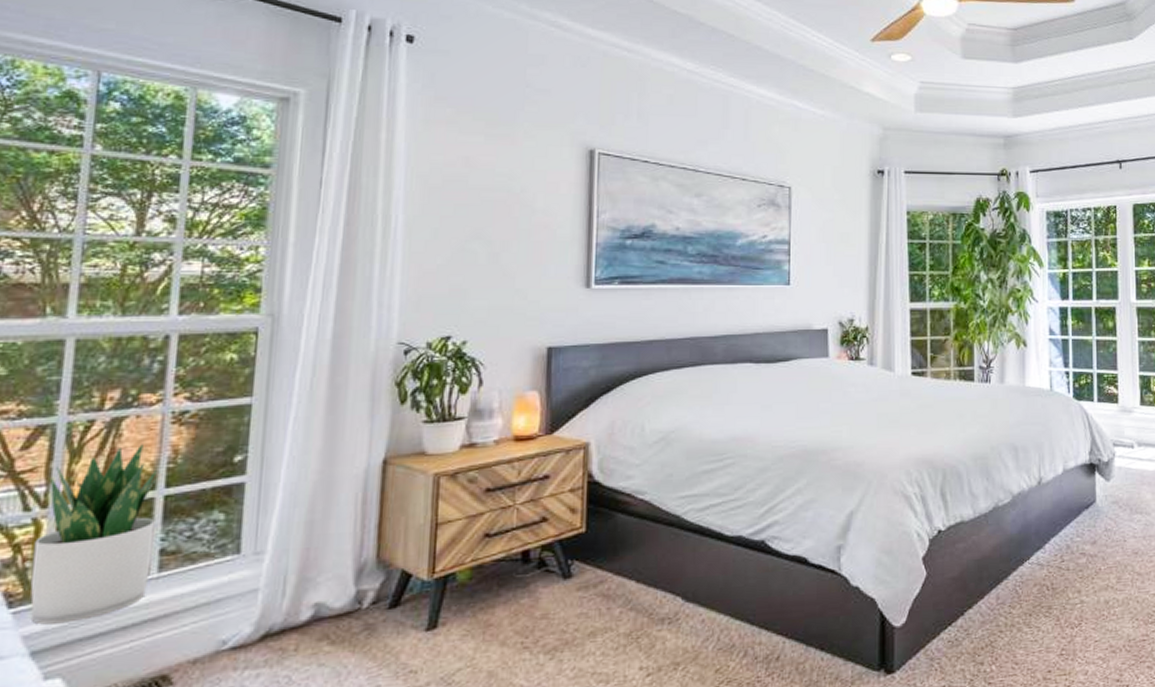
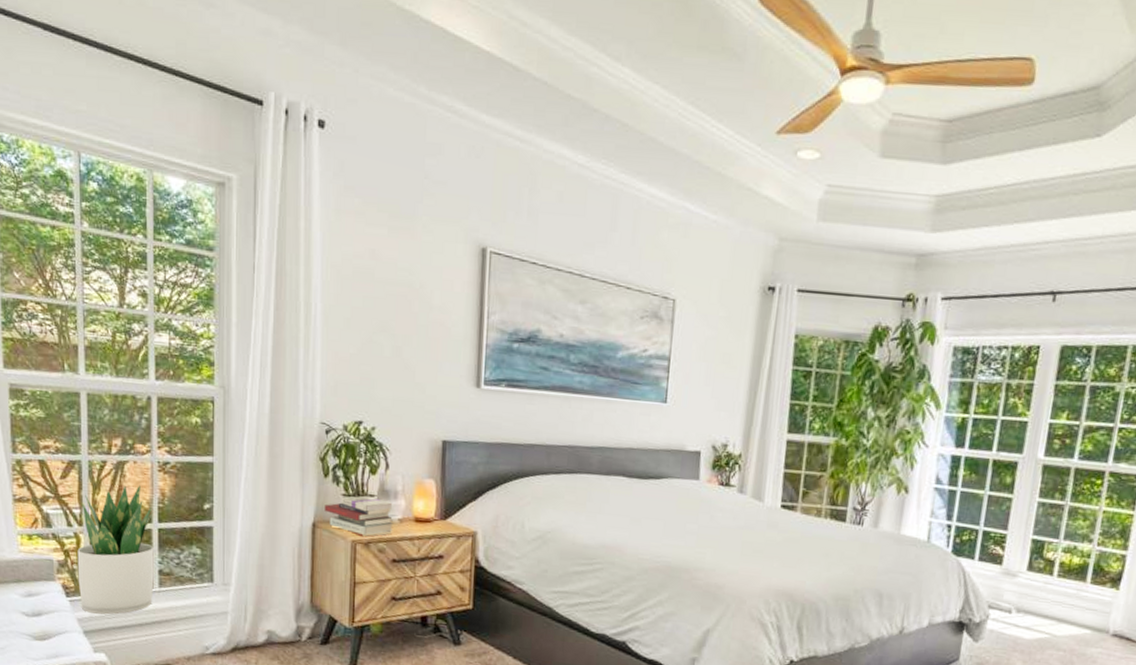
books: none [399,419,488,468] -> present [324,495,394,538]

